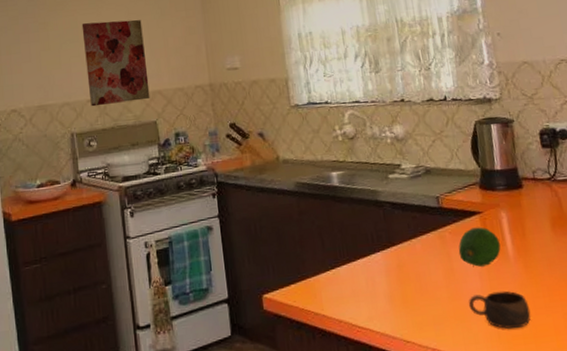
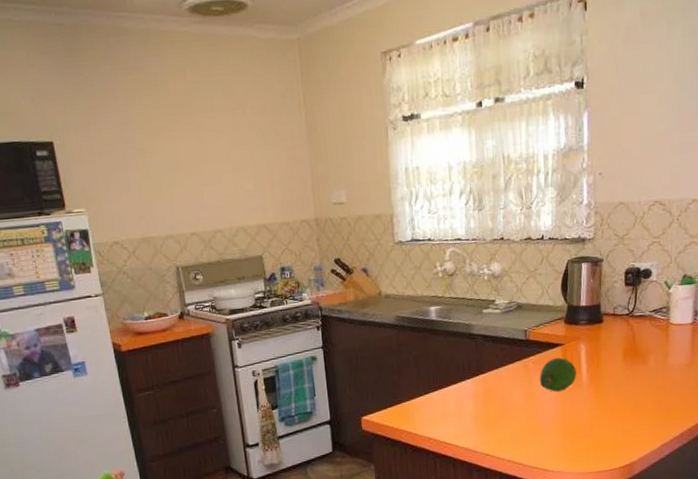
wall art: present [81,19,150,107] -> none [182,148,256,240]
cup: present [468,291,531,329] -> none [542,412,595,444]

